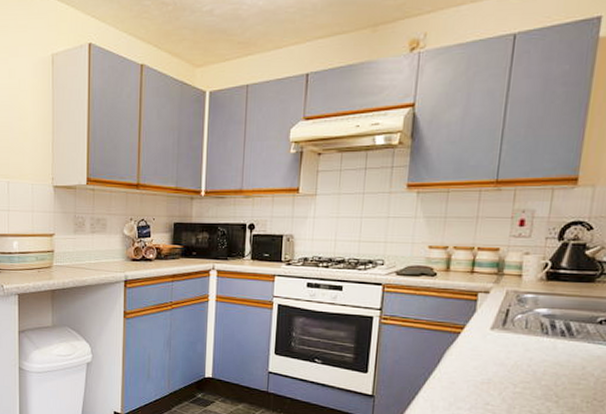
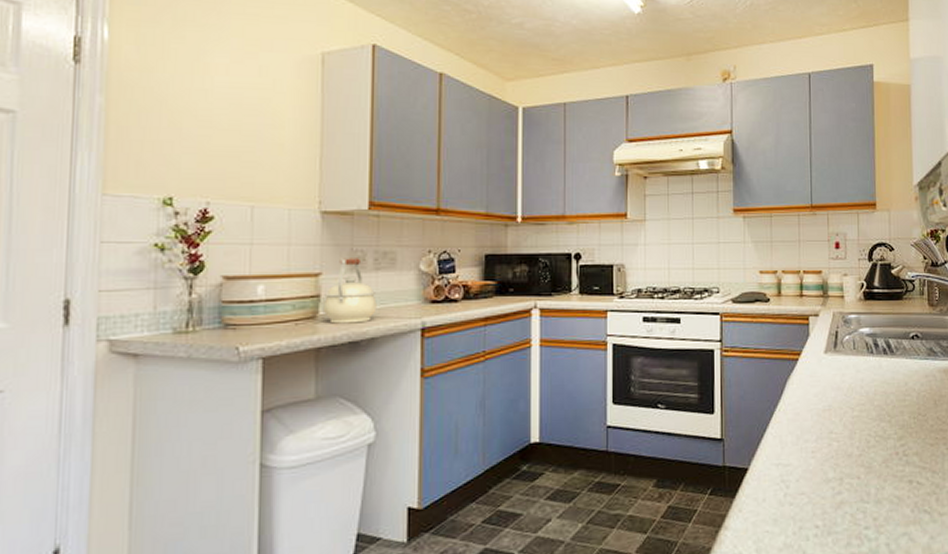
kettle: none [56,223,93,274] -> present [322,258,377,324]

